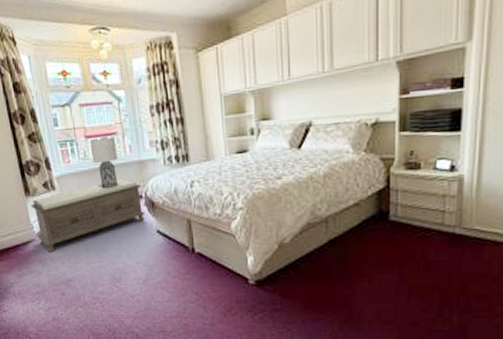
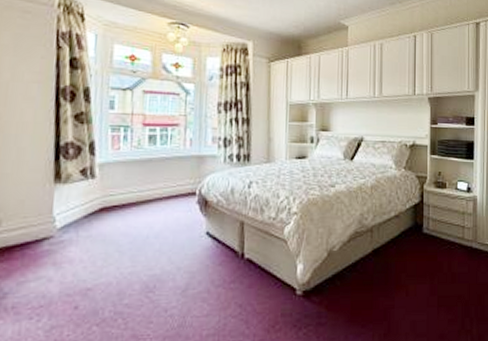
bench: present [30,178,146,253] -> none [58,172,197,255]
lamp: present [89,136,119,188] -> none [146,128,177,181]

